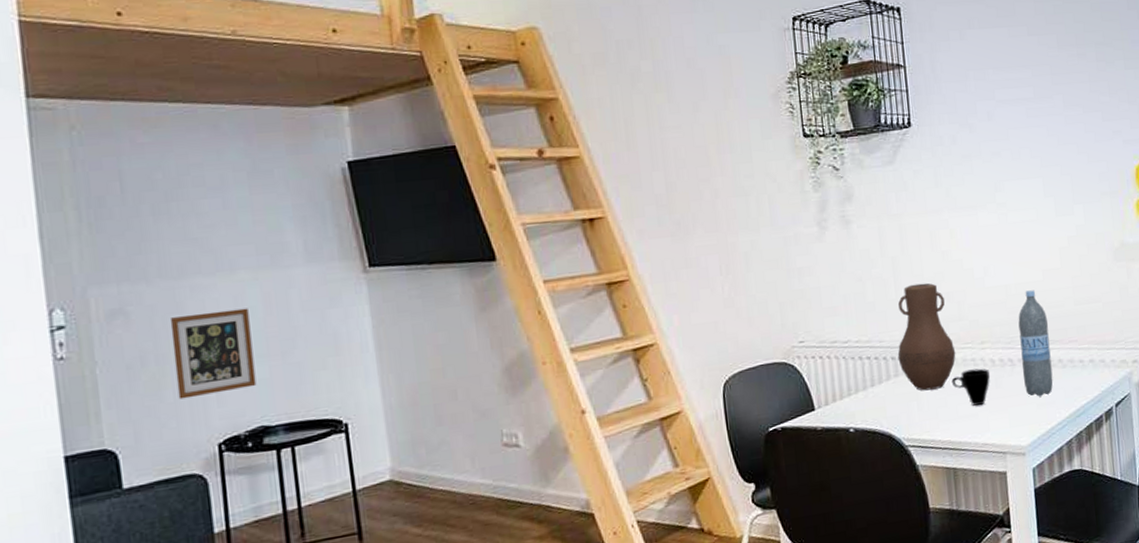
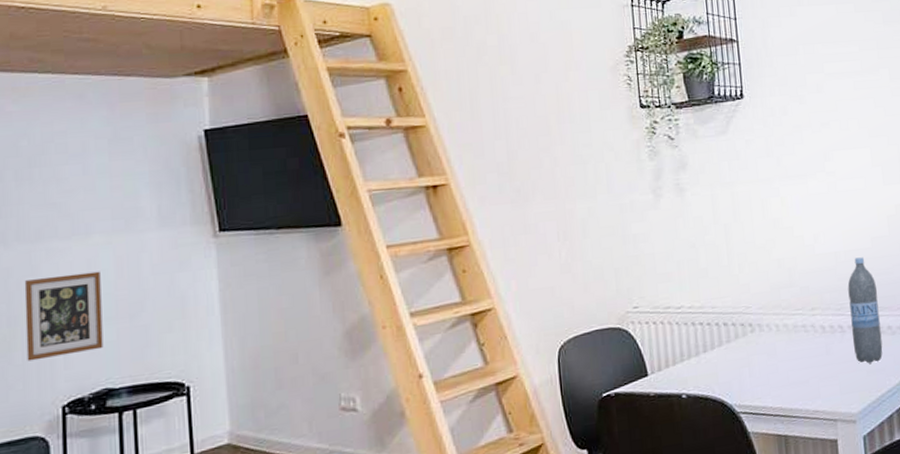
vase: present [897,283,956,391] -> none [729,249,787,357]
cup: present [951,368,990,406] -> none [782,334,821,373]

